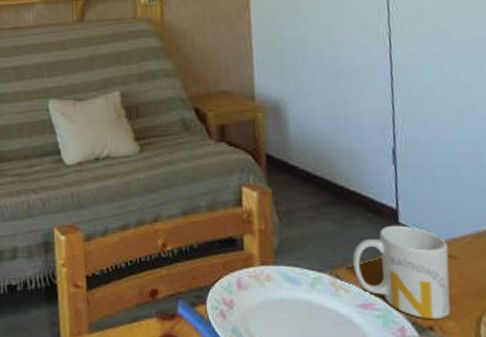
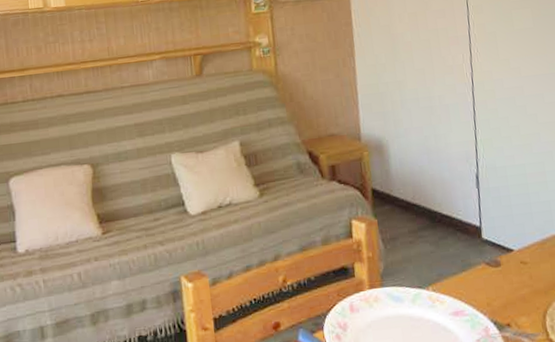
mug: present [352,225,451,319] -> none [445,240,523,318]

